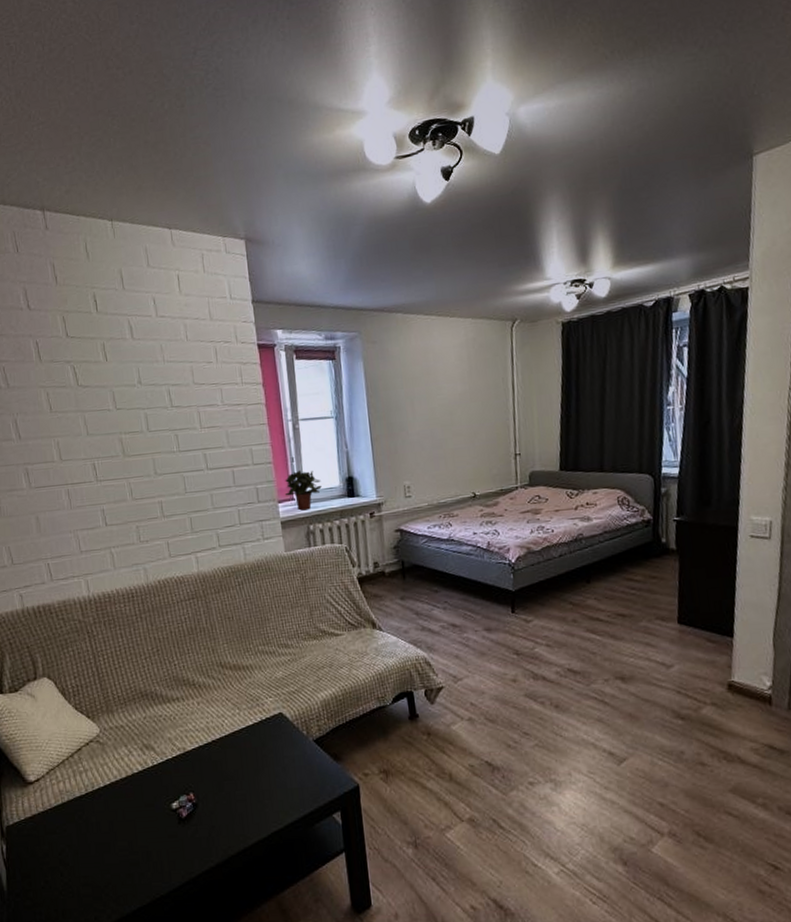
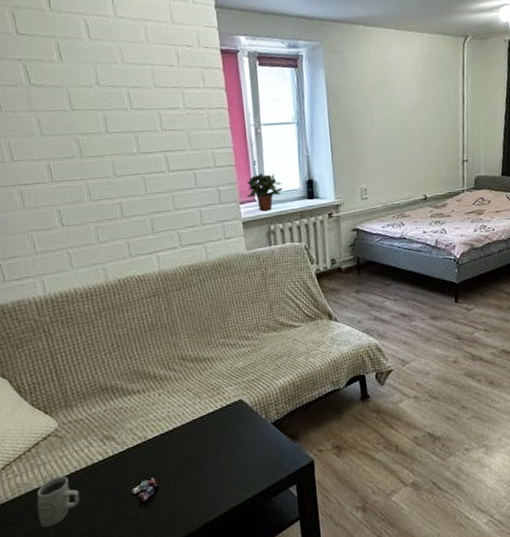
mug: none [78,785,120,840] -> present [36,476,80,528]

